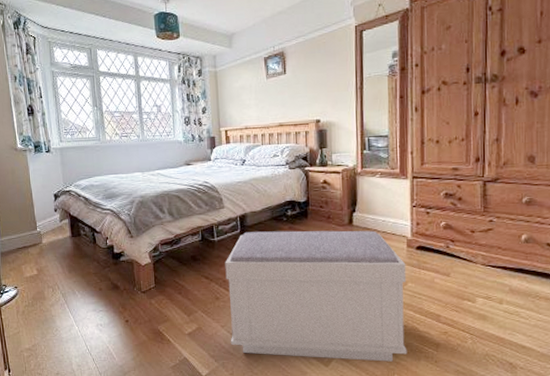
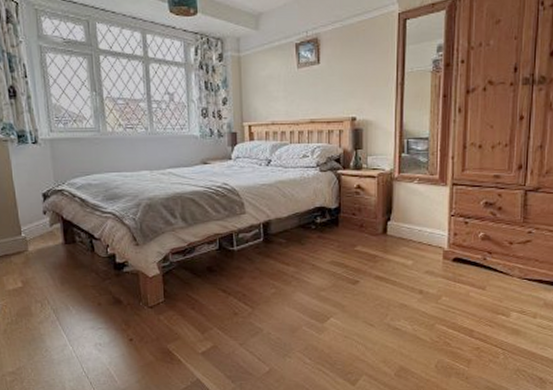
bench: present [225,230,407,362] -> none [245,240,441,379]

